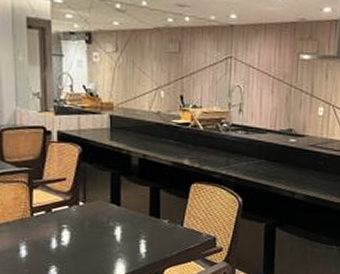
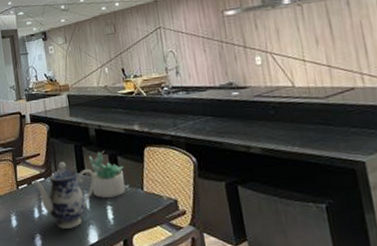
teapot: none [51,189,132,261] -> present [31,161,96,229]
succulent plant: none [126,182,165,232] -> present [88,151,125,198]

